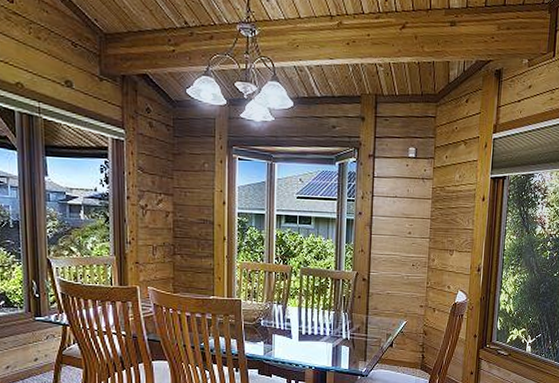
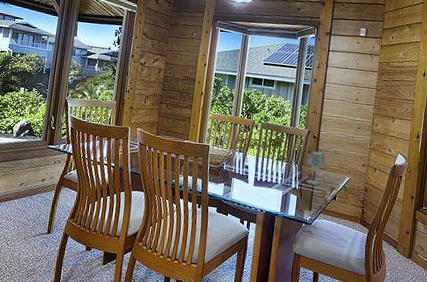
wine glass: none [358,295,378,334] -> present [306,151,325,186]

